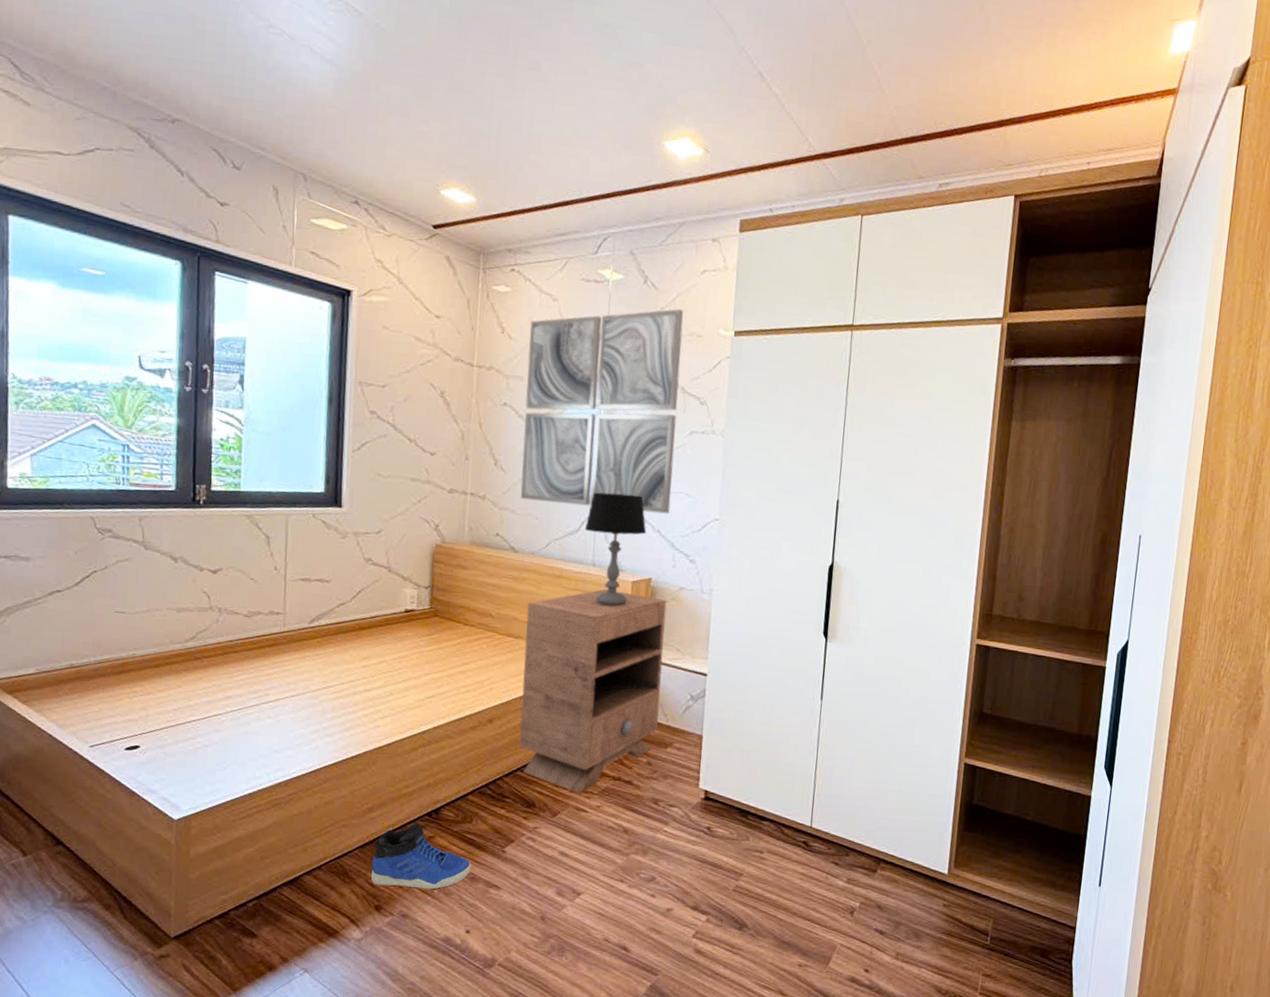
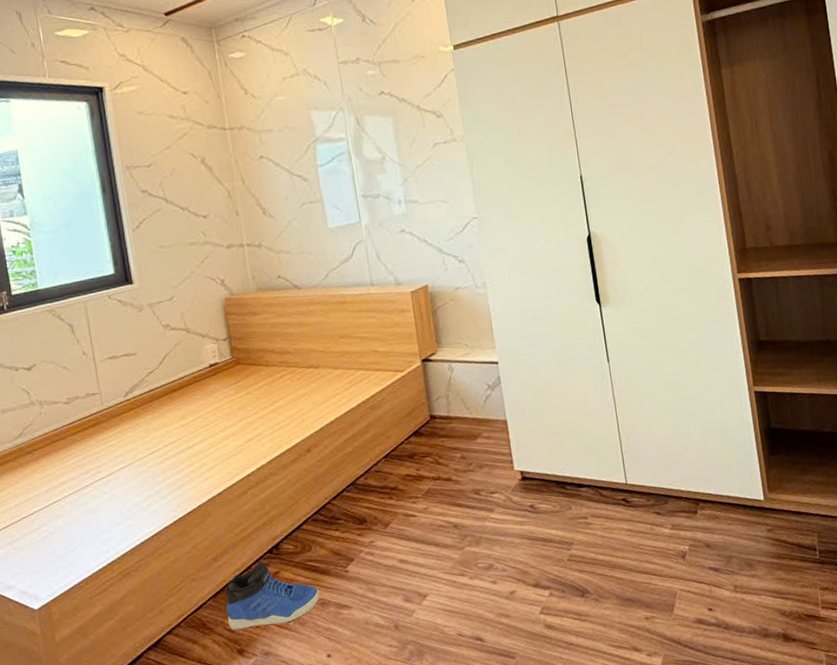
nightstand: present [519,588,667,793] -> none [320,301,464,500]
wall art: present [520,309,684,514] -> none [269,37,431,240]
table lamp: present [584,492,647,606] -> none [356,212,414,320]

